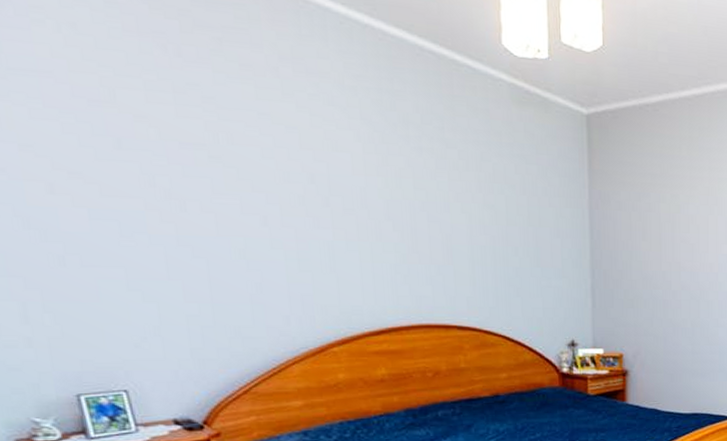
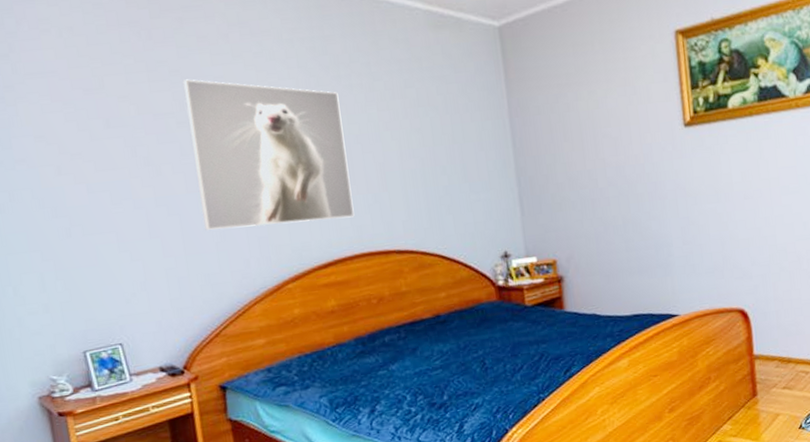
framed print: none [218,109,414,286] -> present [182,79,355,230]

